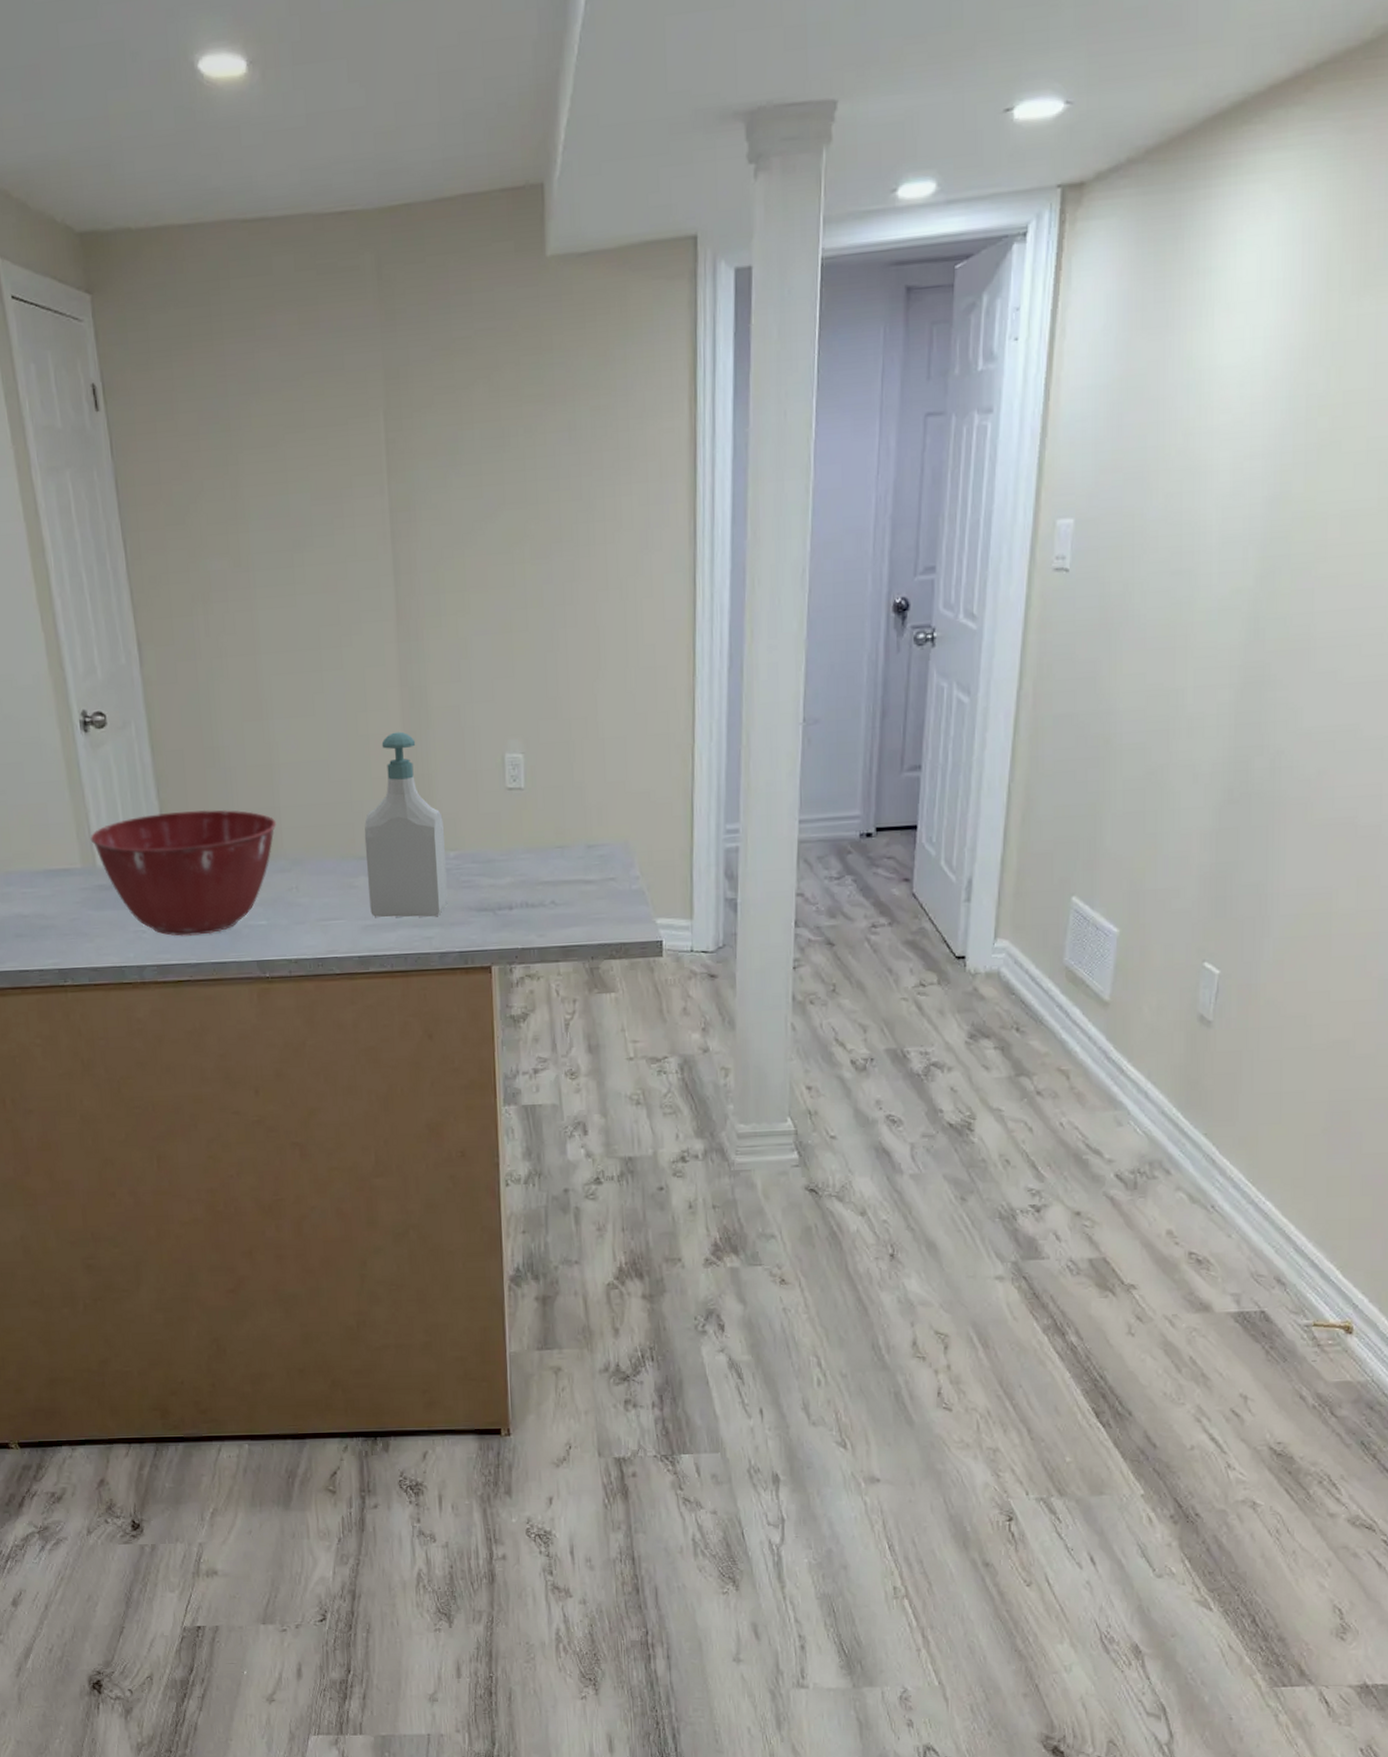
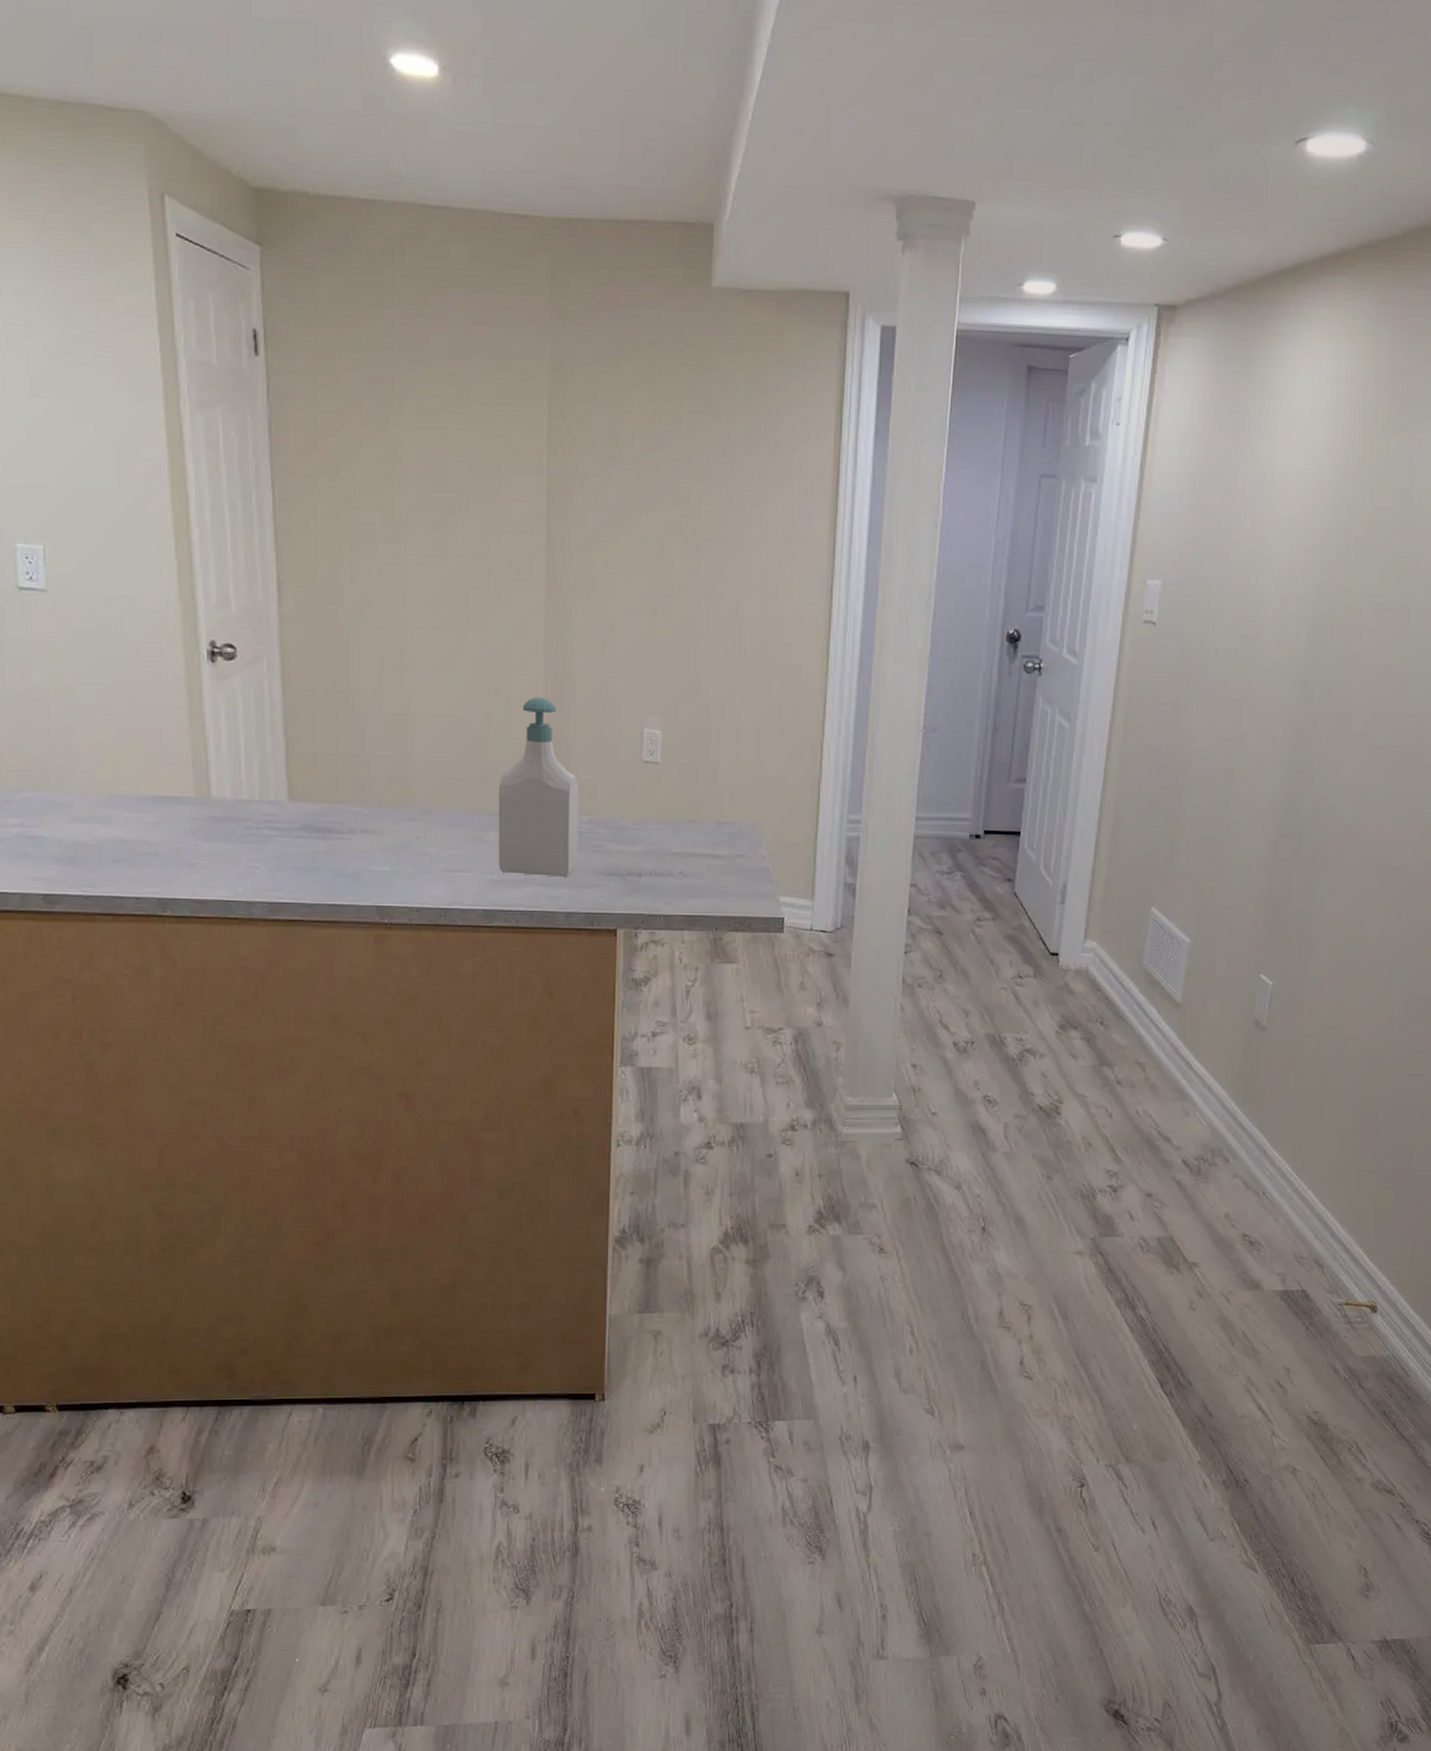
mixing bowl: present [90,809,277,937] -> none [207,751,409,876]

